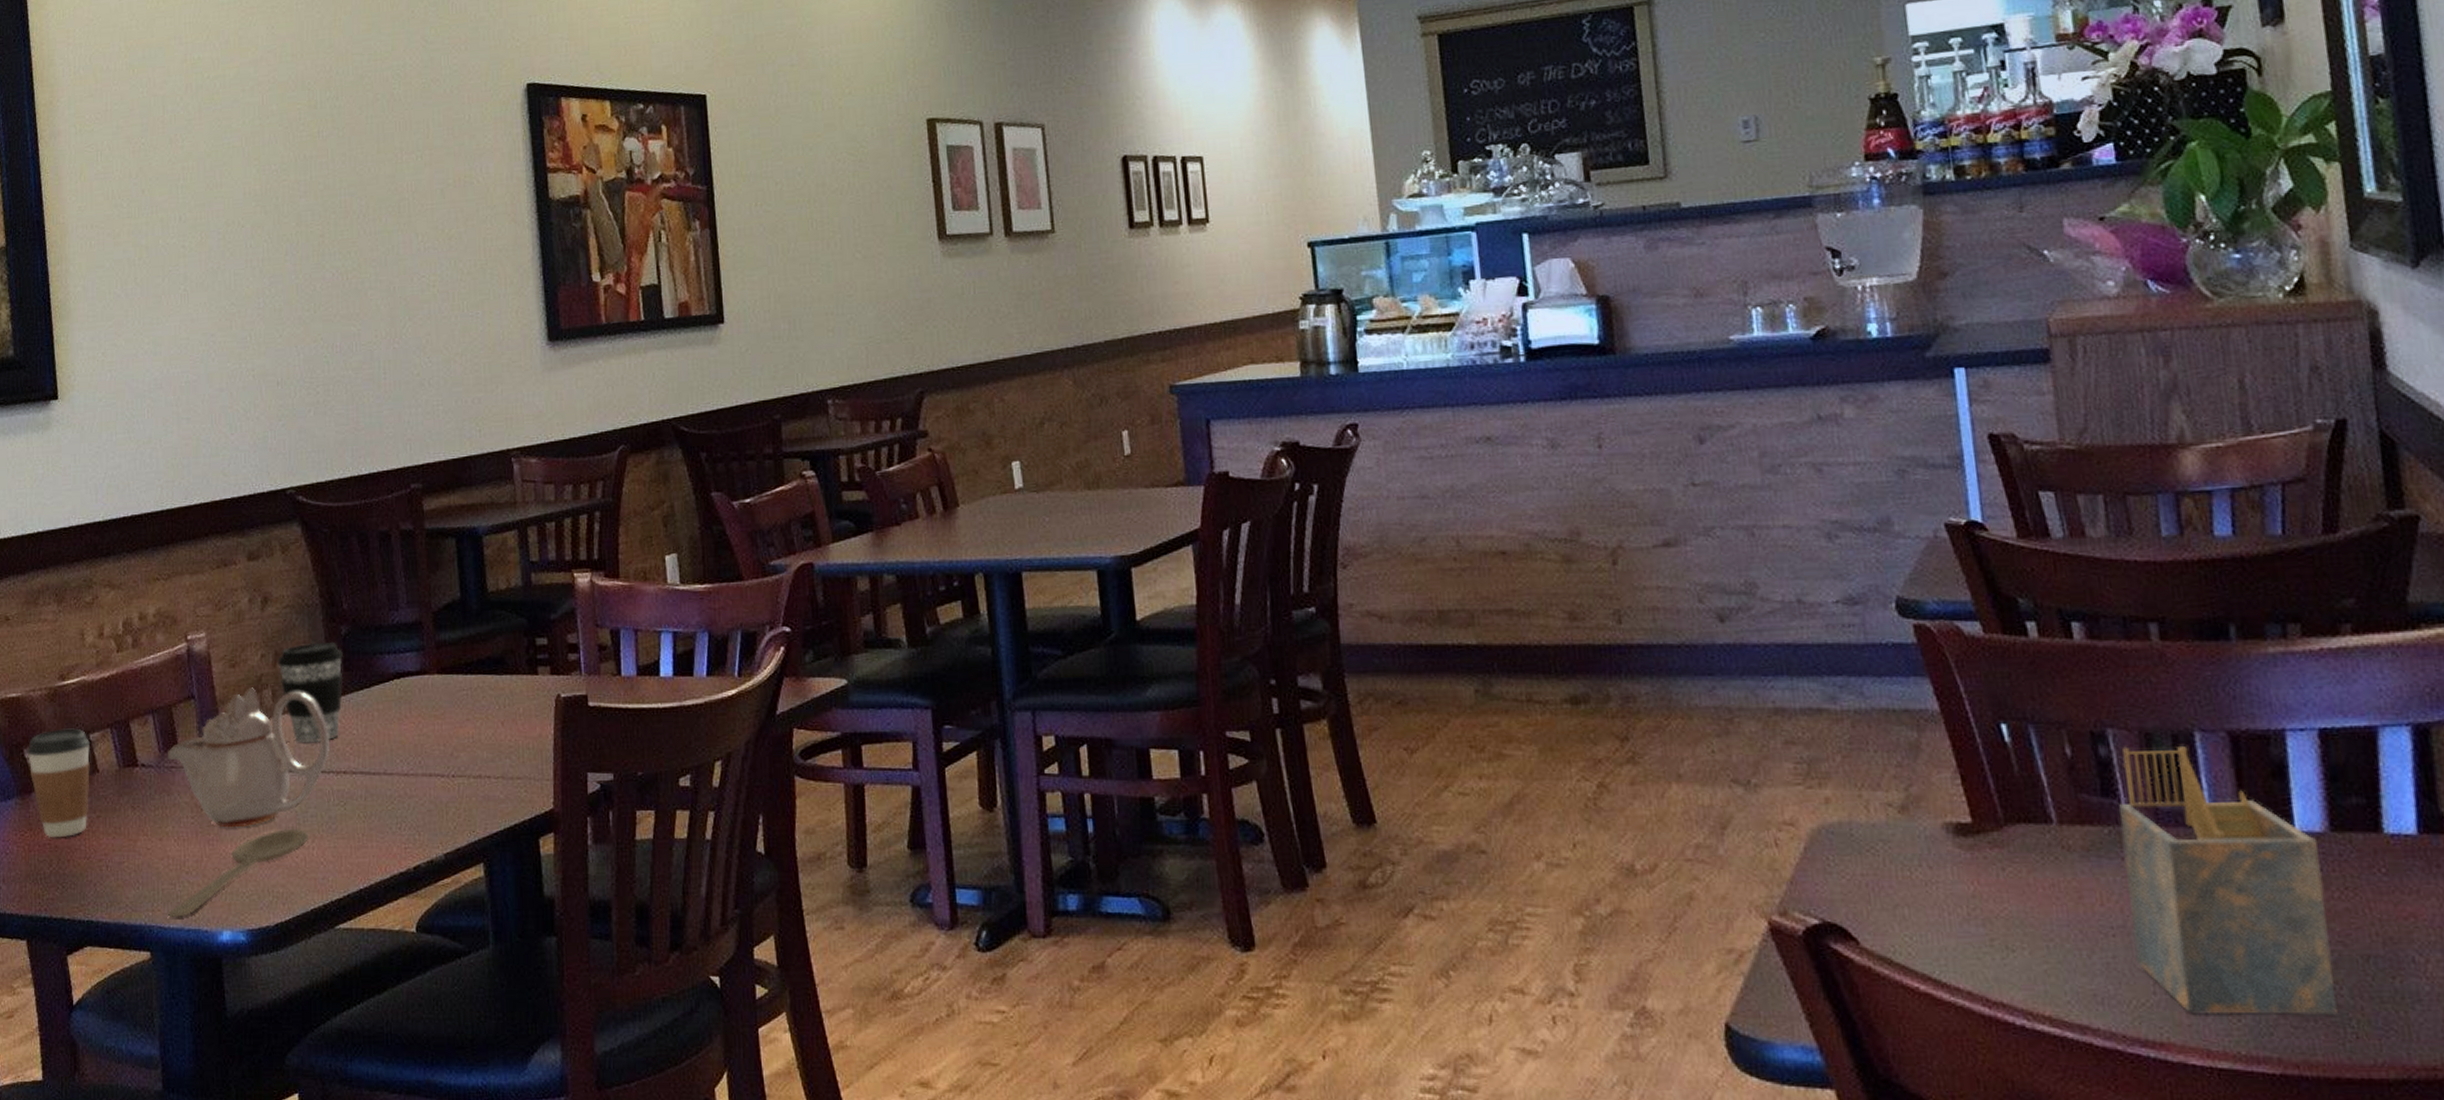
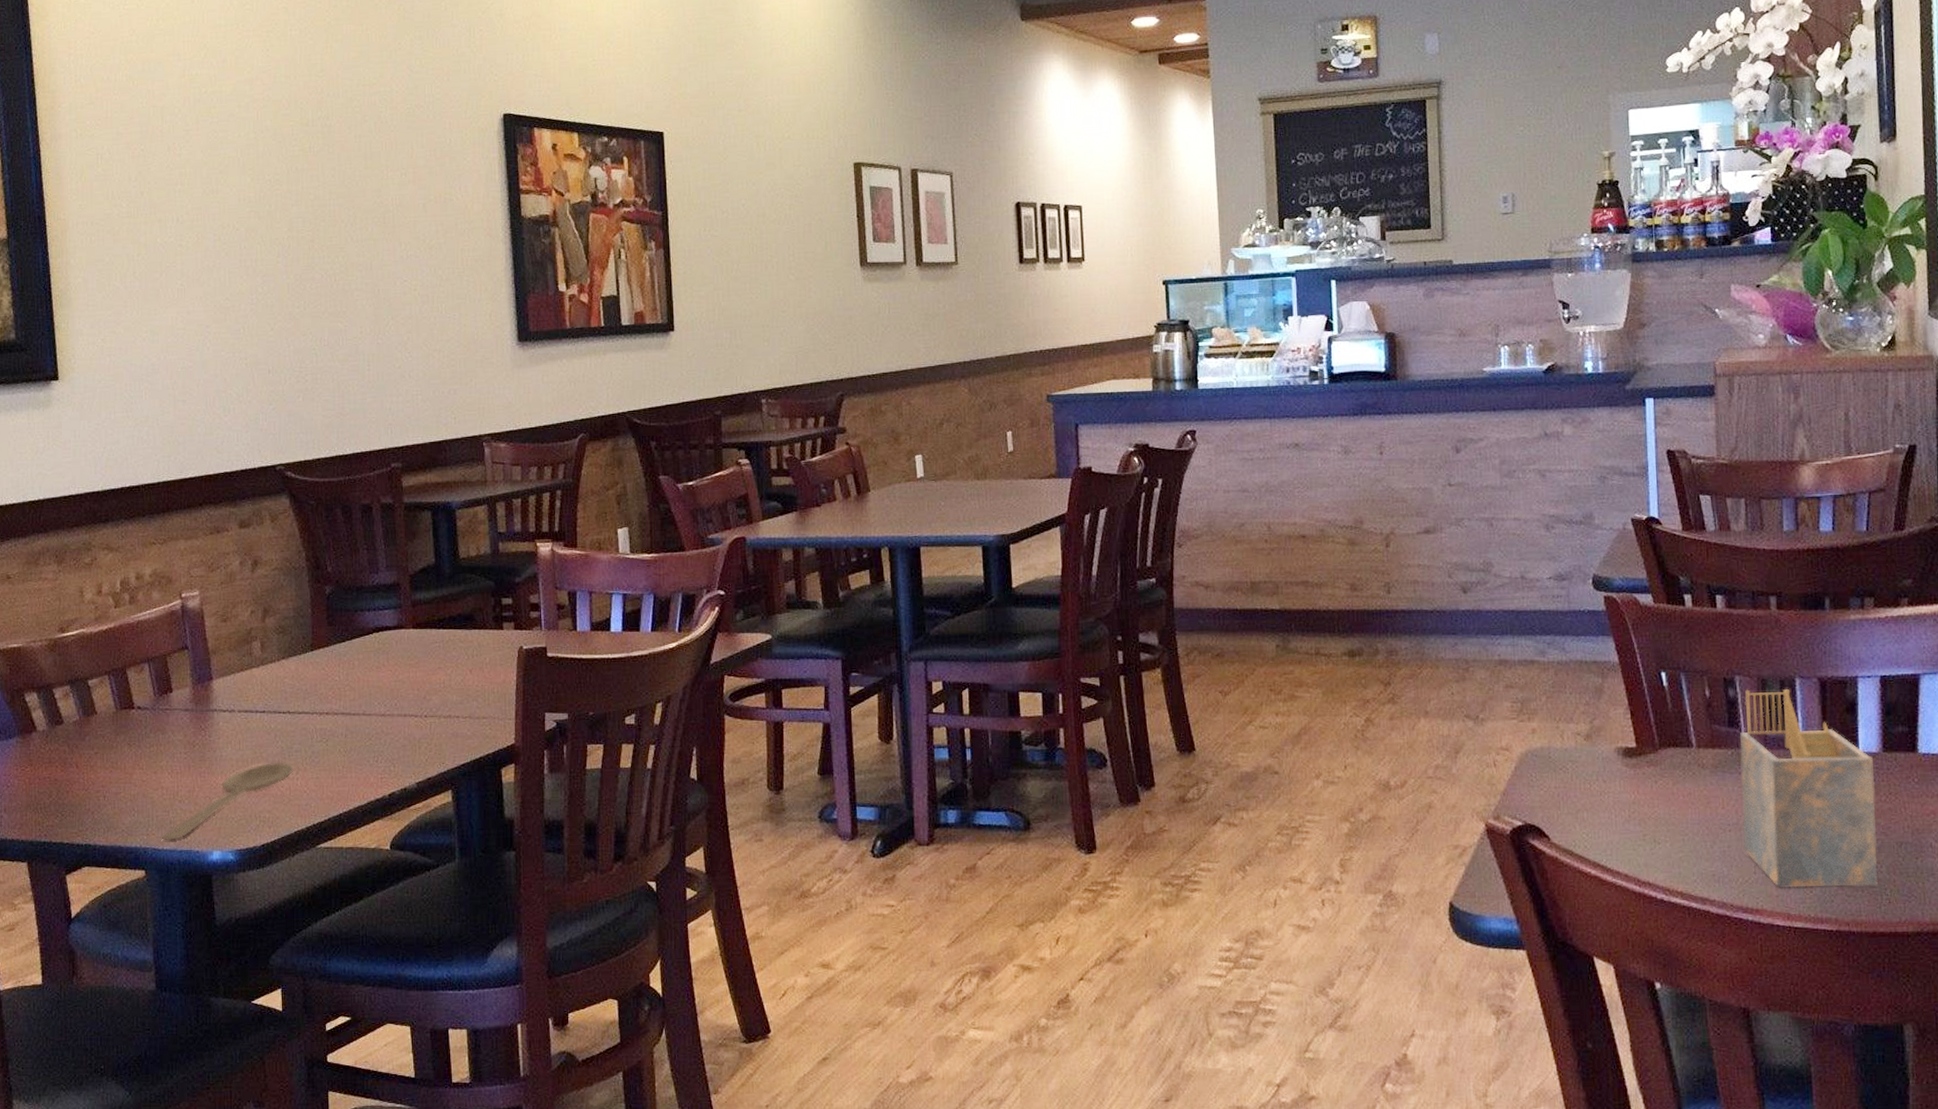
coffee cup: present [27,728,90,838] -> none [28,675,89,773]
teapot: present [167,687,330,828] -> none [161,639,314,762]
coffee cup: present [278,641,343,743] -> none [266,600,327,688]

